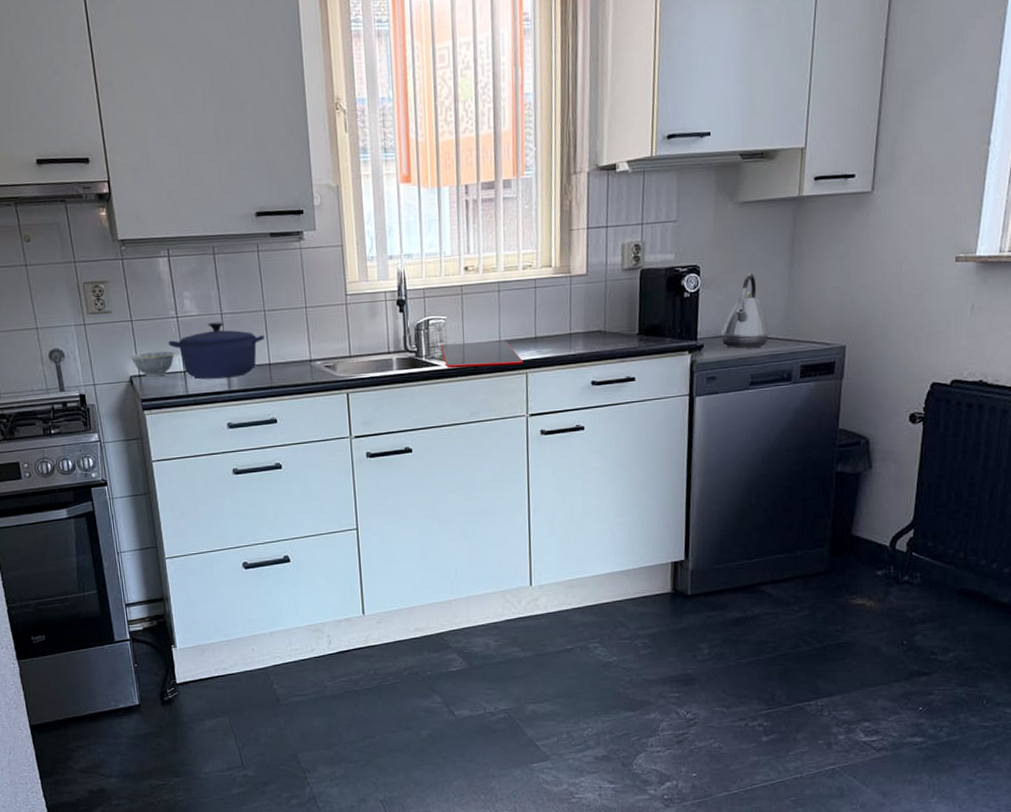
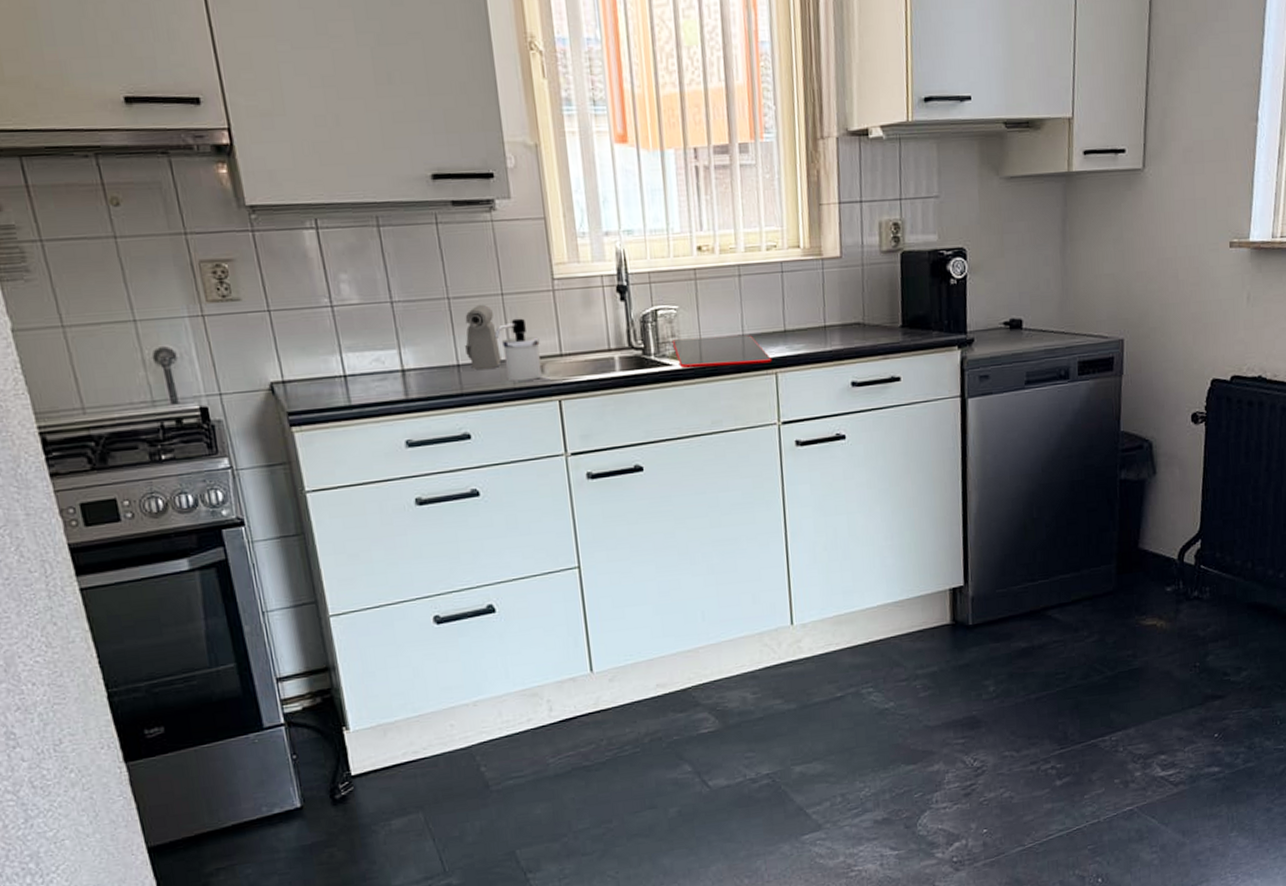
bowl: present [130,350,176,378] -> none [269,349,332,384]
cooking pot: present [168,322,265,380] -> none [320,312,451,387]
roll-top bag: none [276,315,303,369] -> present [465,304,502,371]
soap dispenser: none [298,326,334,378] -> present [494,318,542,382]
kettle: present [721,274,771,349] -> none [992,258,1045,343]

